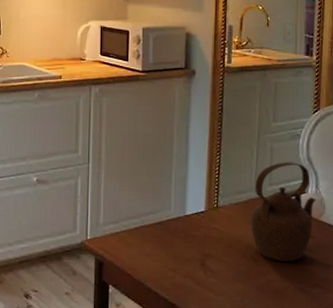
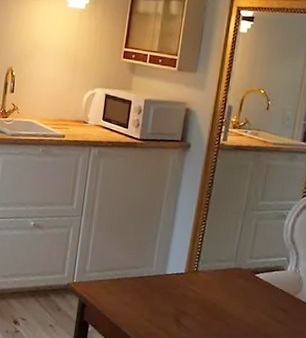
teapot: present [251,162,316,262] -> none [226,238,295,331]

